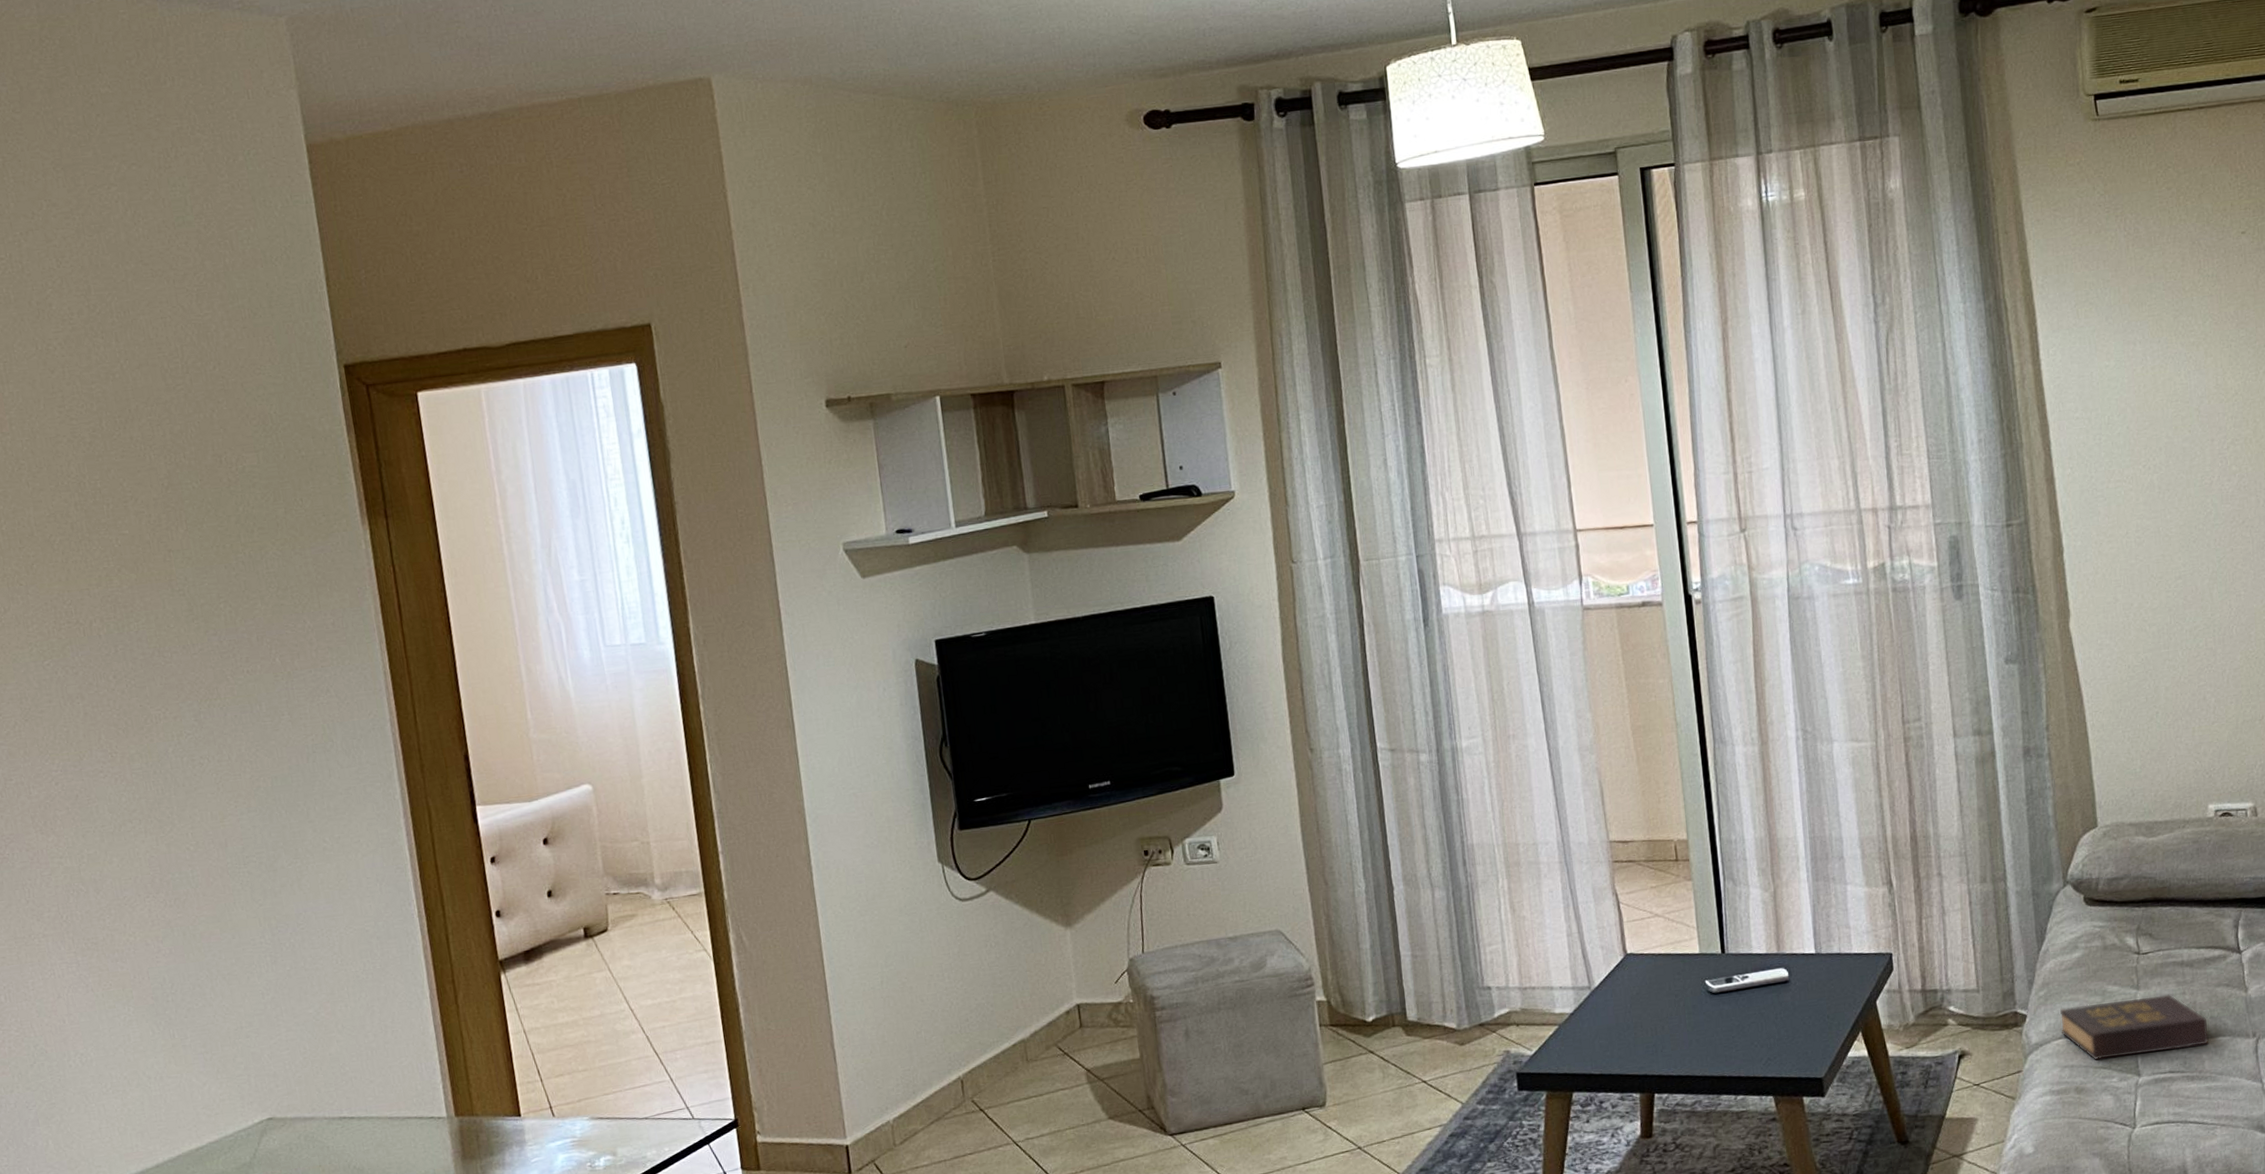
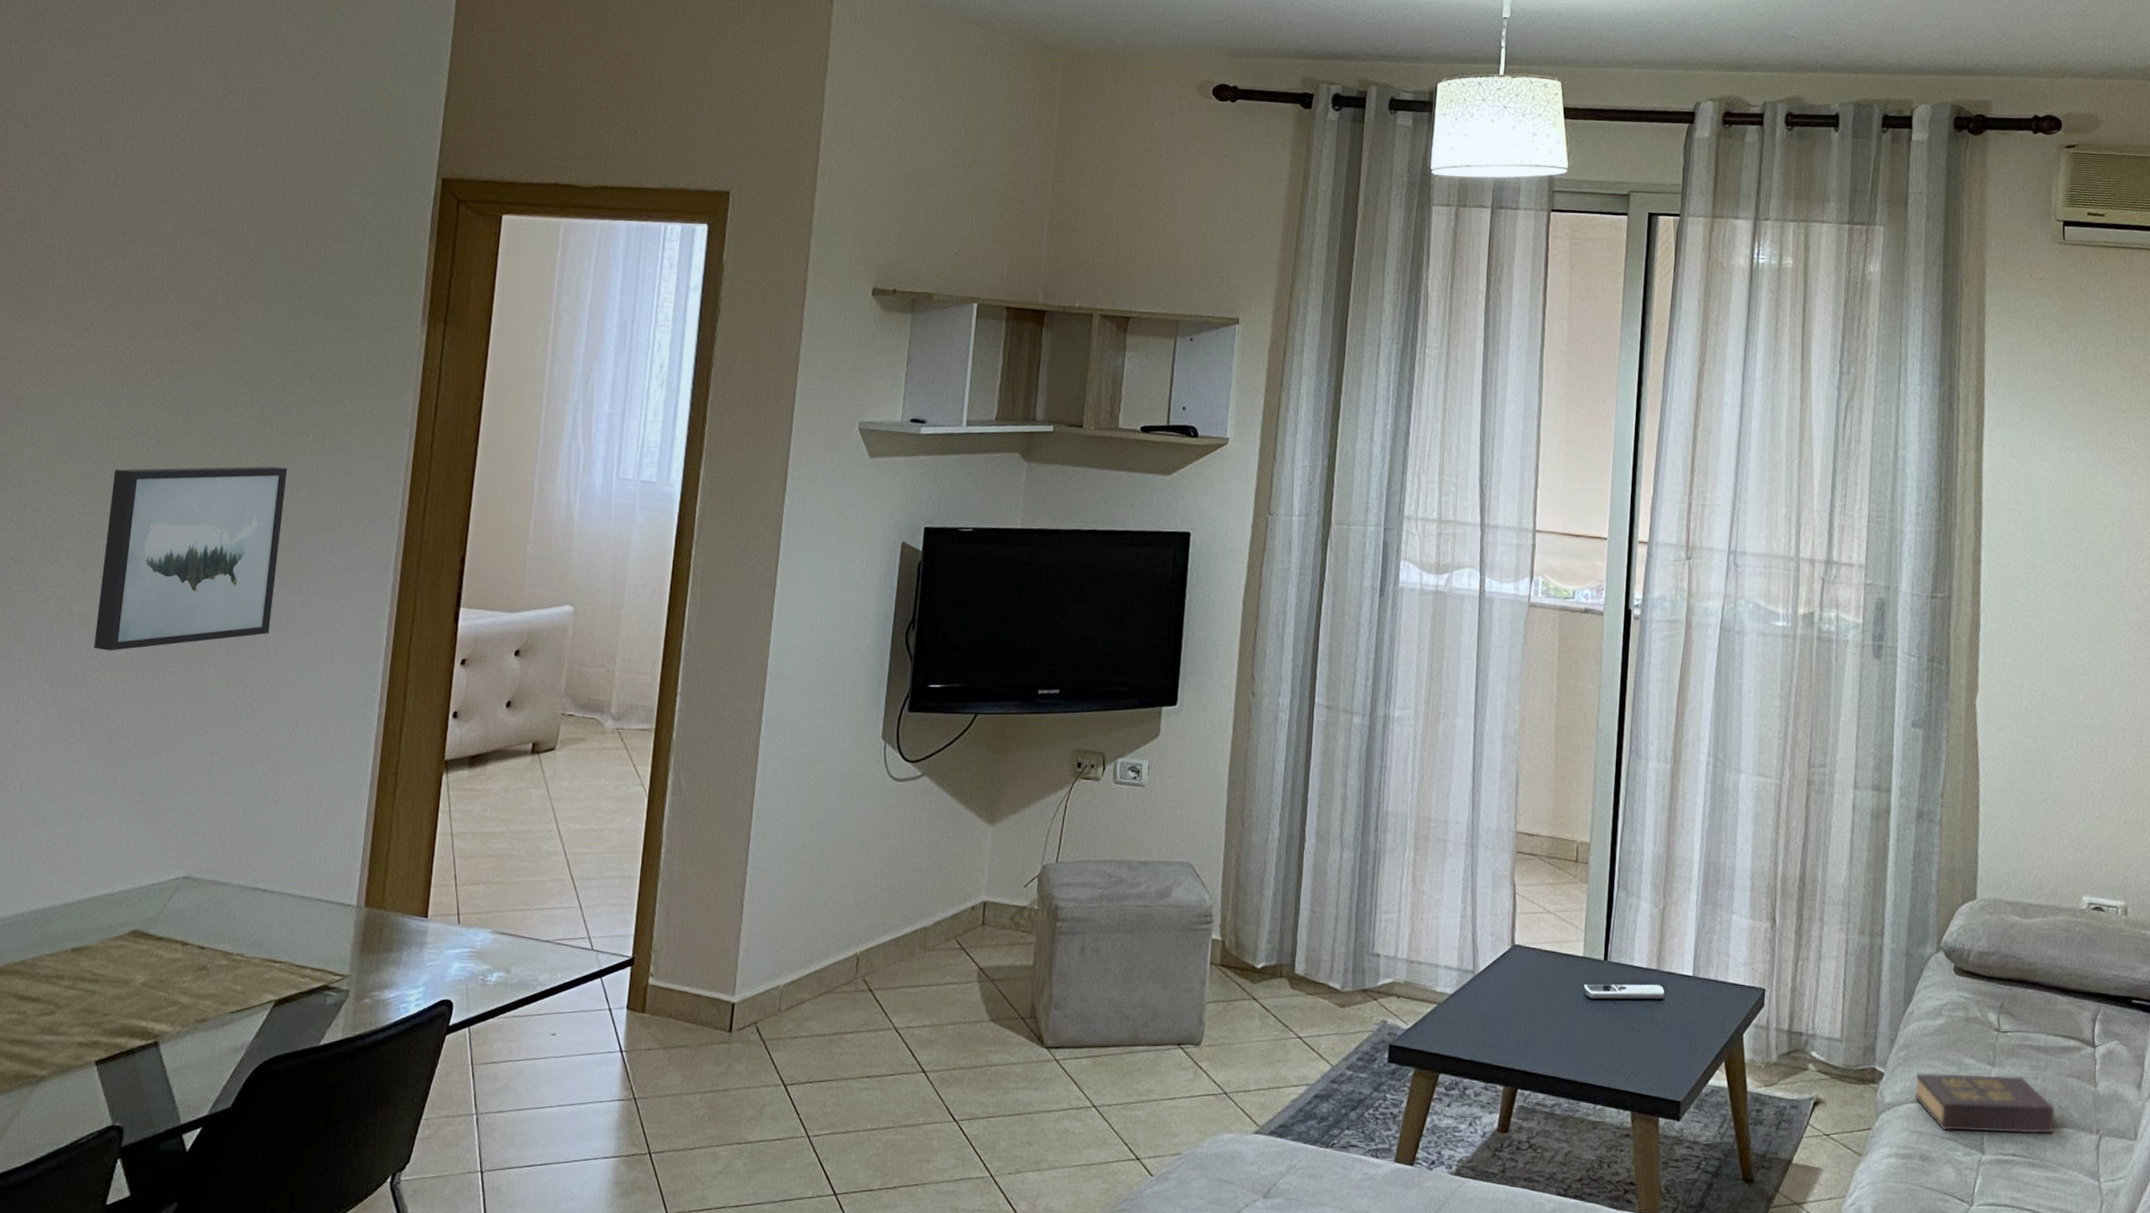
wall art: none [85,696,289,912] -> present [94,466,288,651]

